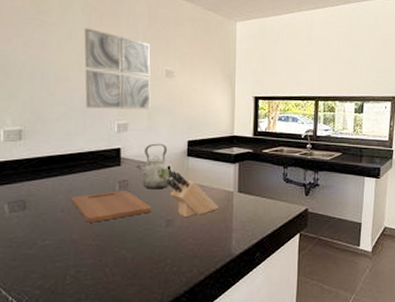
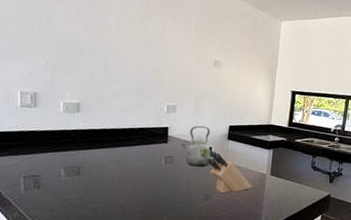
cutting board: present [71,189,152,222] -> none [121,164,193,191]
wall art: present [84,28,151,110] -> none [139,14,201,95]

